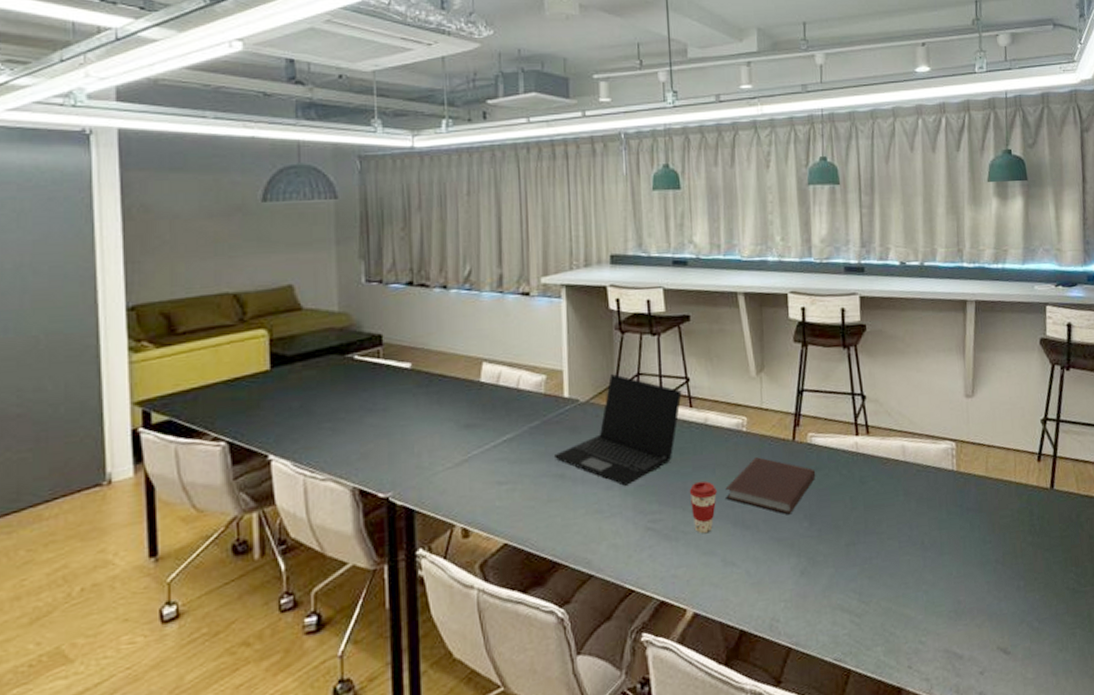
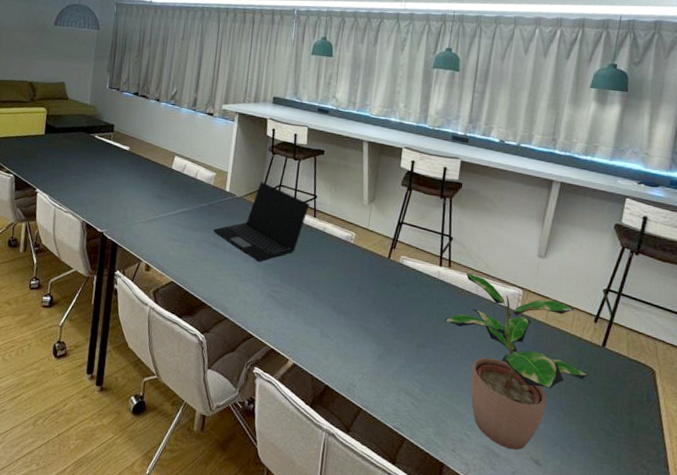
coffee cup: present [689,481,717,534] -> none [303,271,324,310]
notebook: present [725,457,816,515] -> none [330,264,403,312]
potted plant: none [872,435,1041,645] -> present [444,272,588,450]

